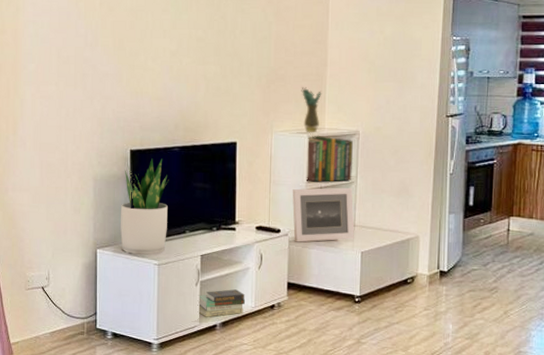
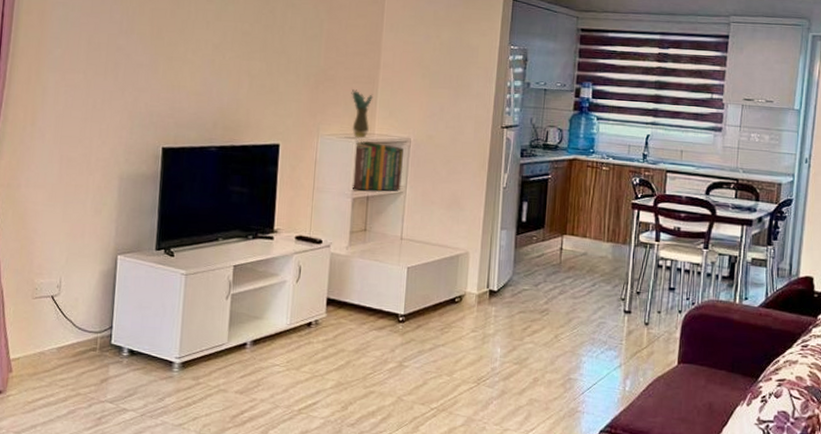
planter: present [120,158,169,254] -> none [145,158,204,263]
books: present [197,289,245,317] -> none [226,304,280,335]
picture frame: present [292,187,354,242] -> none [336,197,402,255]

